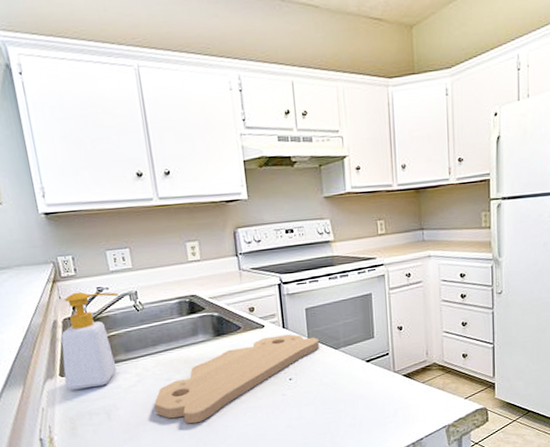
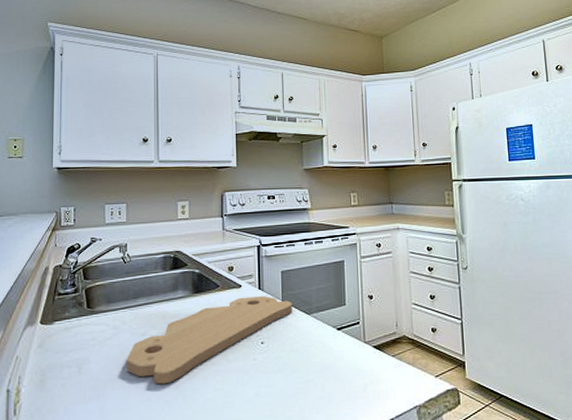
soap bottle: present [61,291,118,390] -> none [43,241,110,339]

